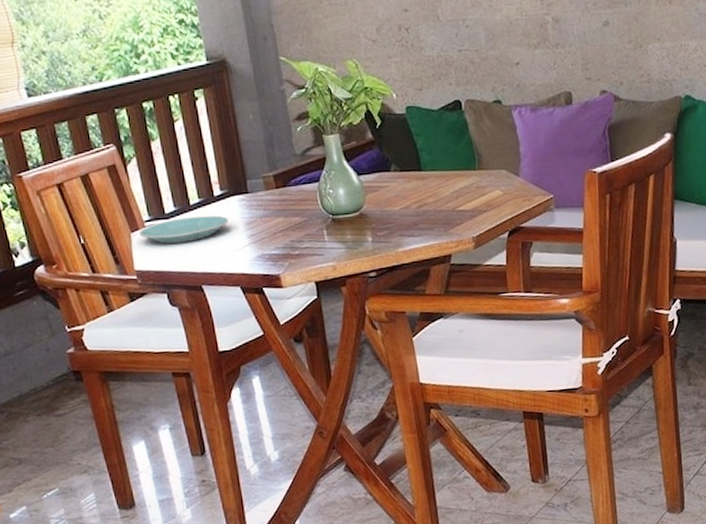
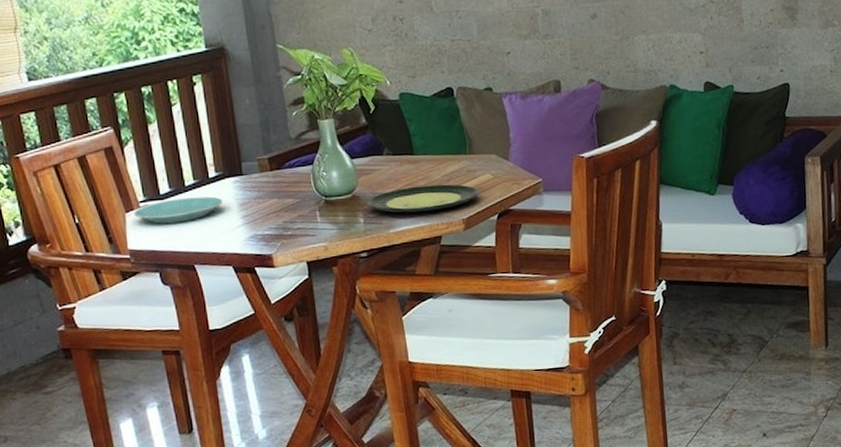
plate: none [375,201,490,231] -> present [367,184,480,213]

